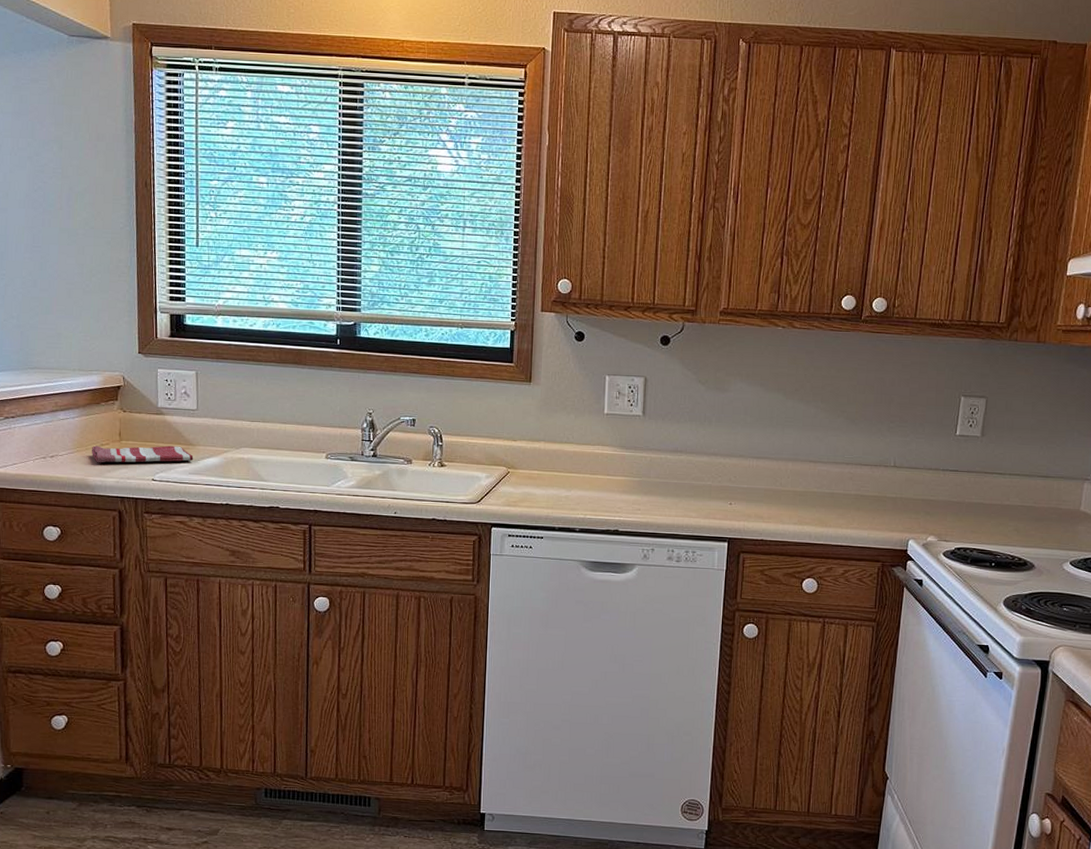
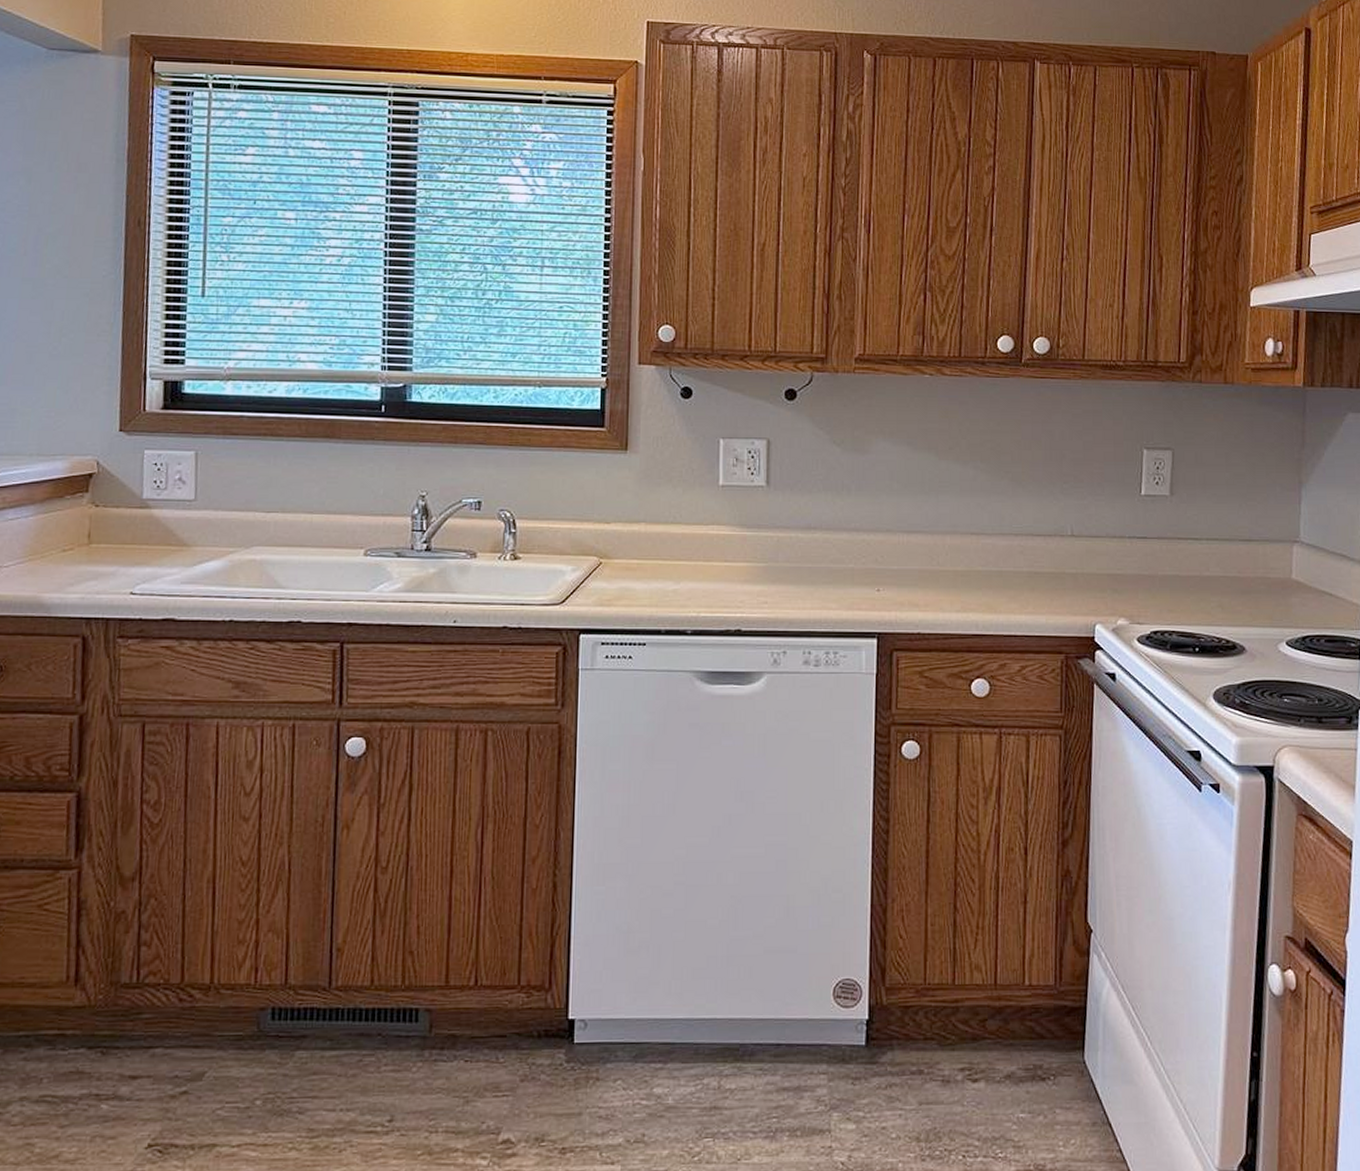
dish towel: present [92,445,194,463] -> none [49,548,188,575]

